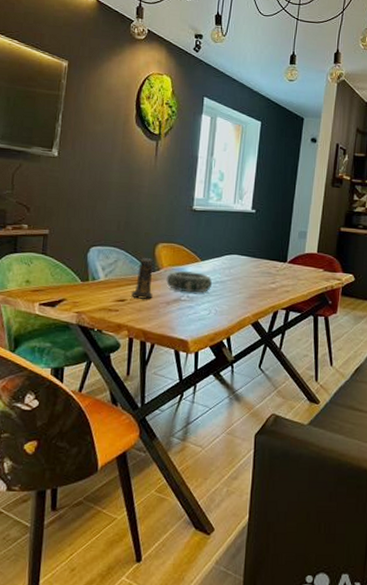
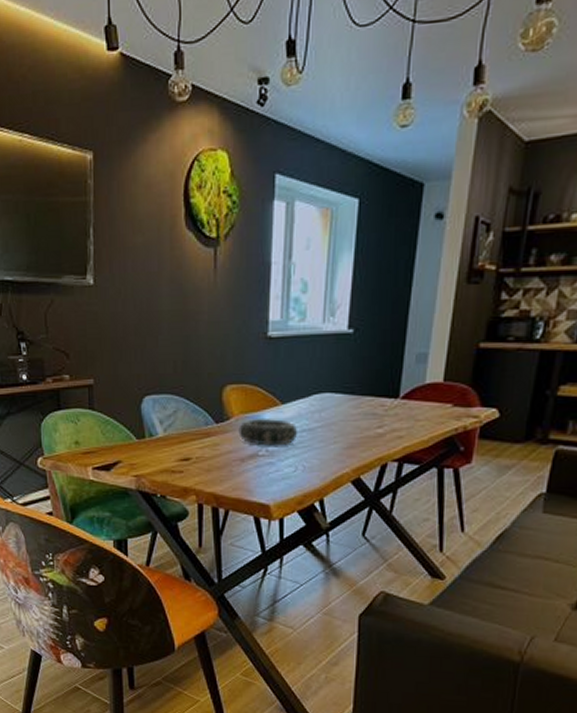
candle: present [131,257,153,299] -> none [197,404,223,456]

